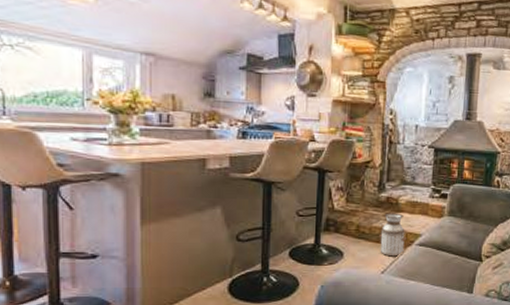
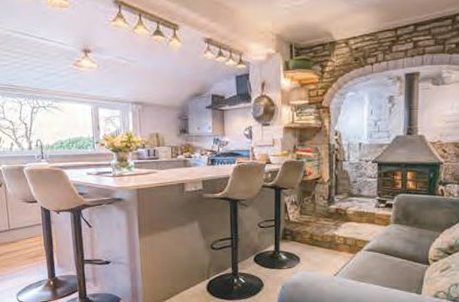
planter: present [379,213,407,257] -> none [331,222,356,261]

